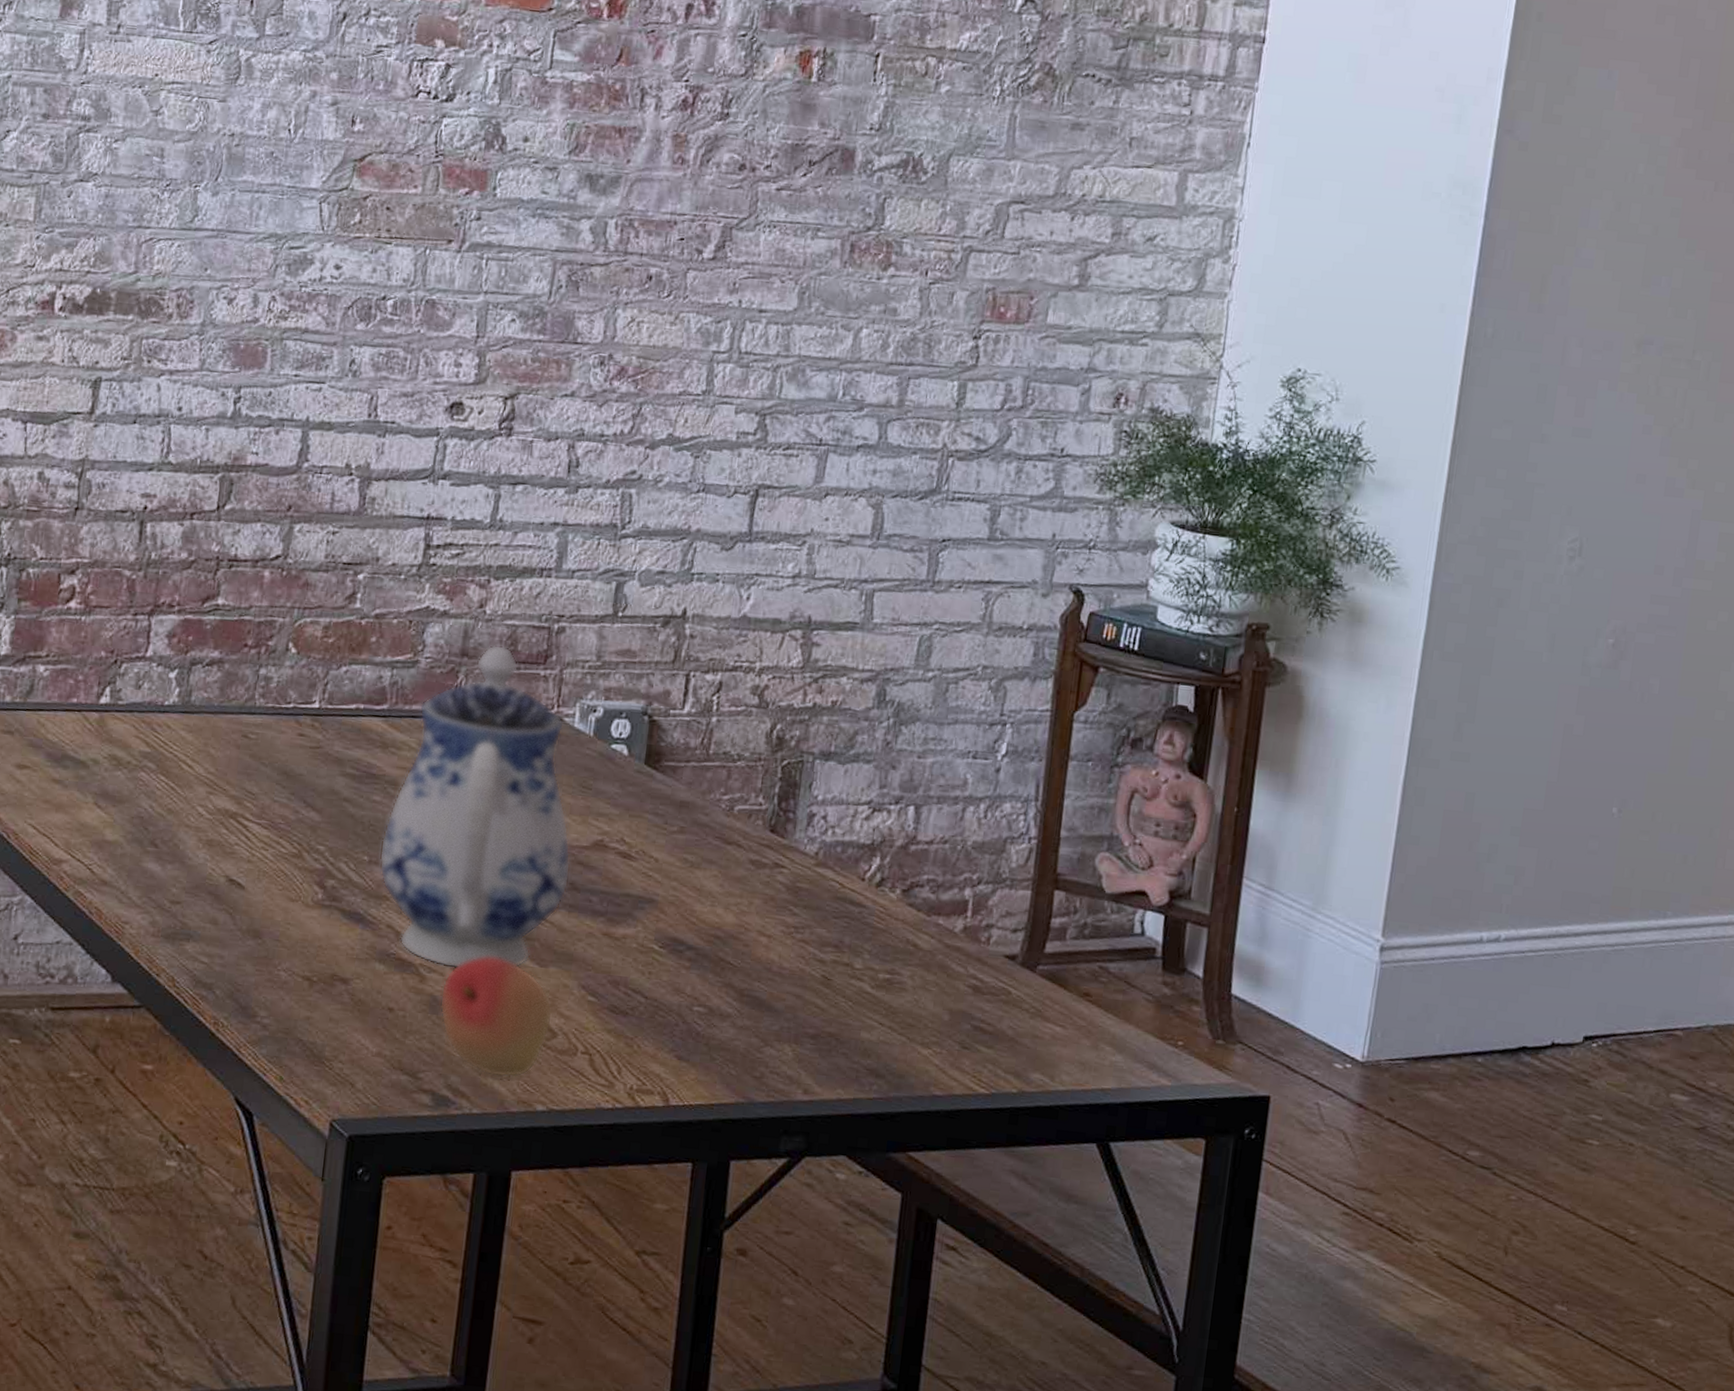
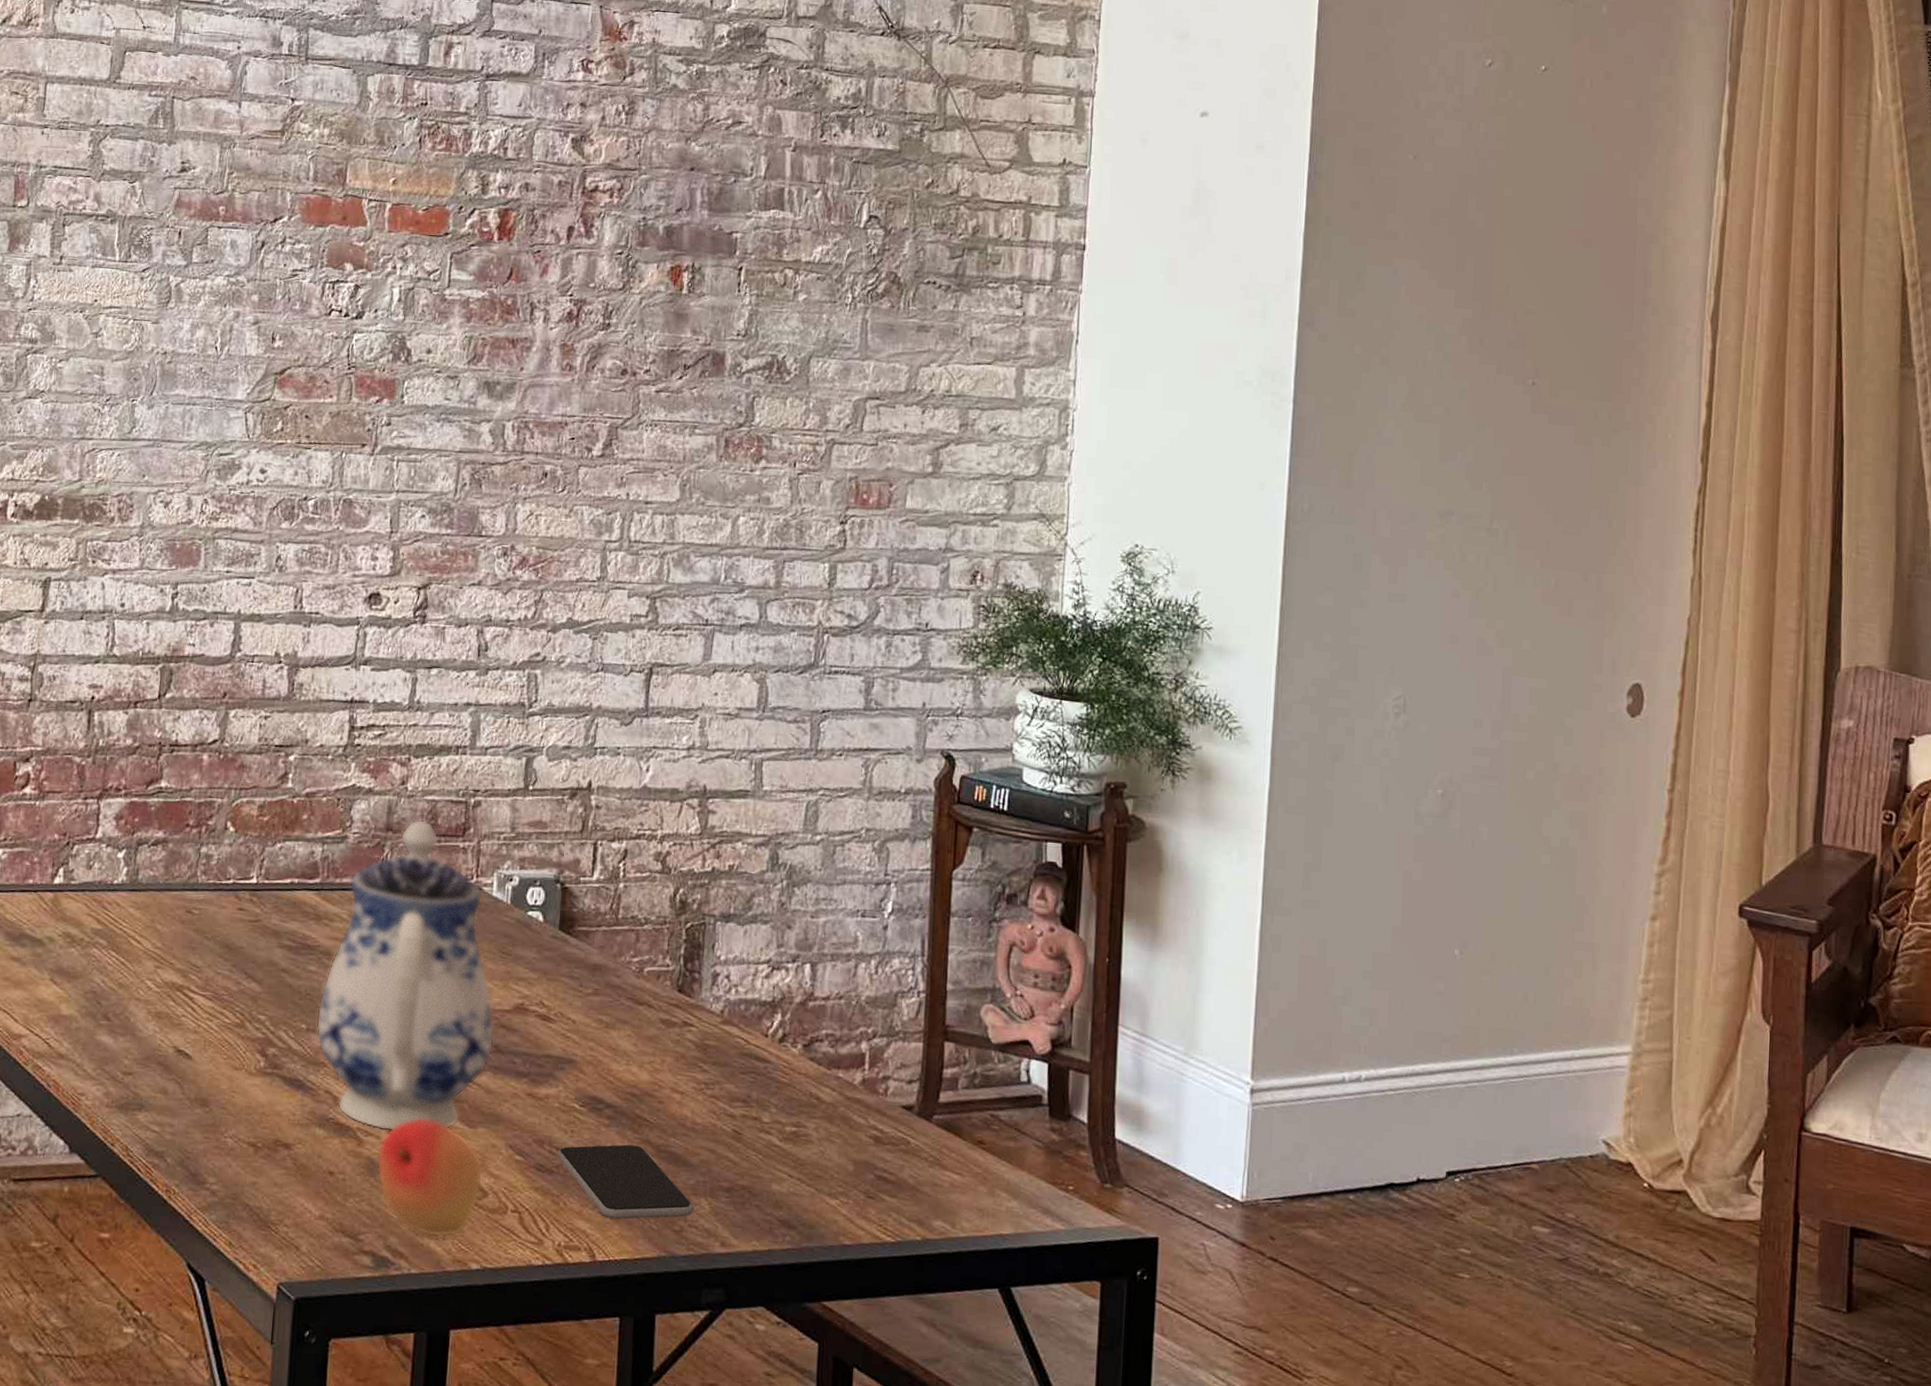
smartphone: none [633,988,777,1064] -> present [557,1144,694,1220]

